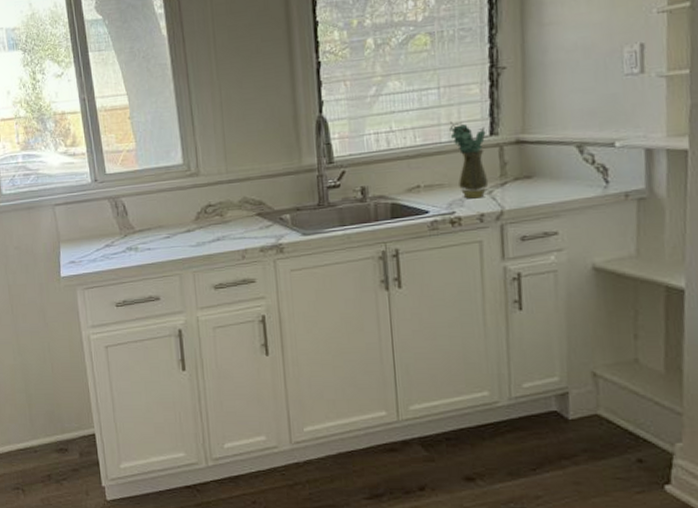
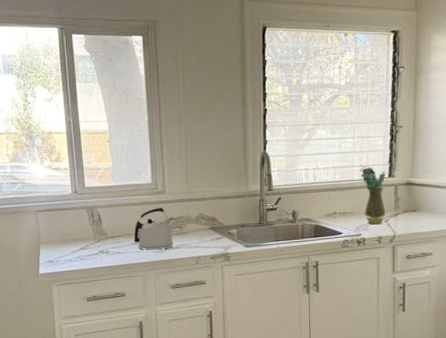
kettle: none [165,192,217,245] -> present [134,207,178,250]

